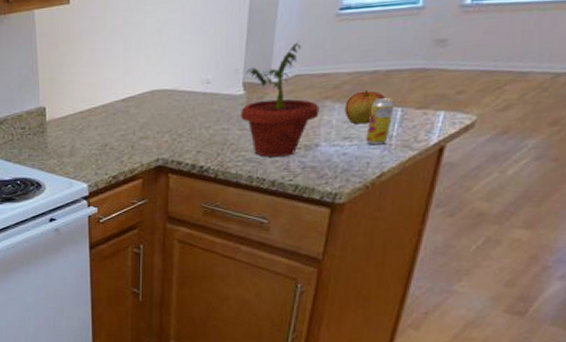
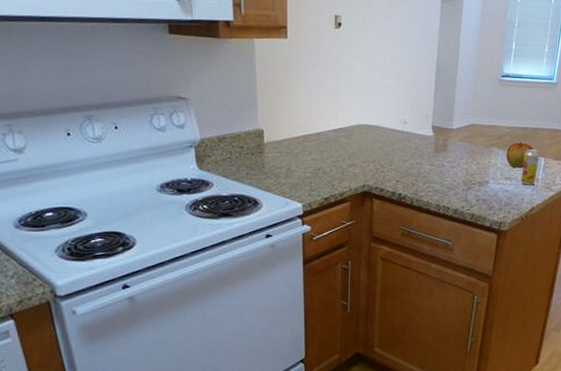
potted plant: present [240,41,320,157] -> none [430,97,489,190]

